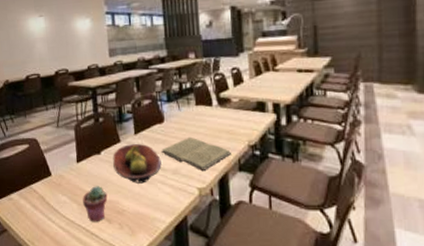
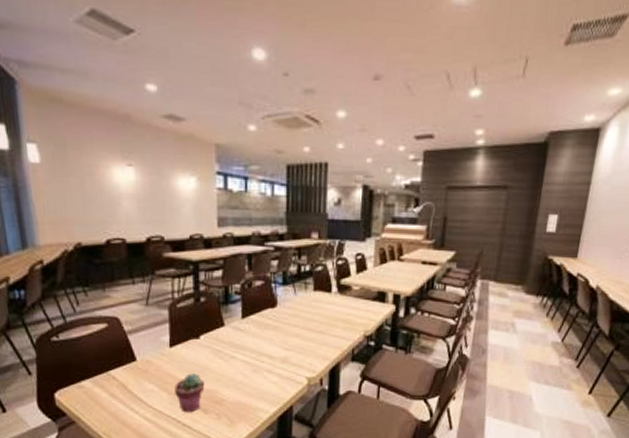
fruit bowl: present [113,144,162,183] -> none [214,329,270,372]
book: present [160,136,232,170] -> none [270,324,347,360]

